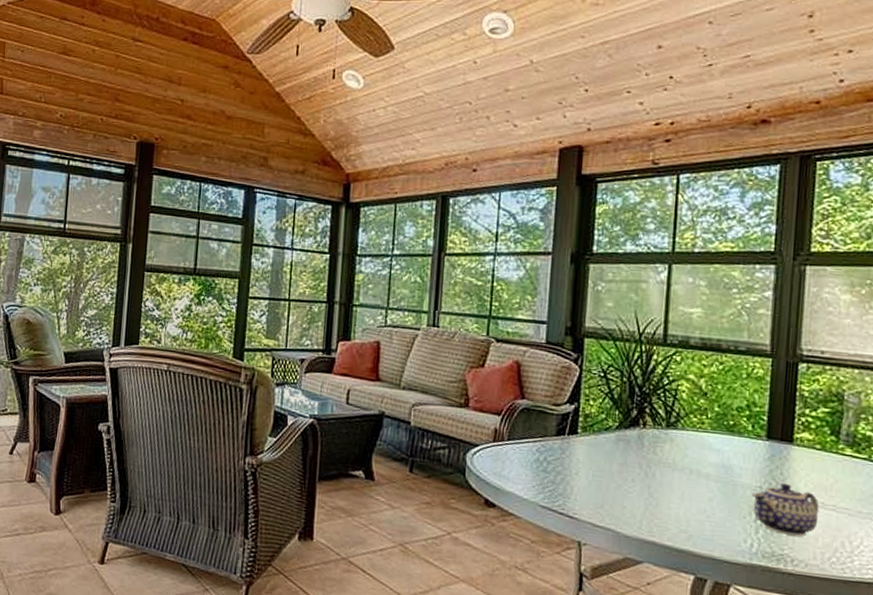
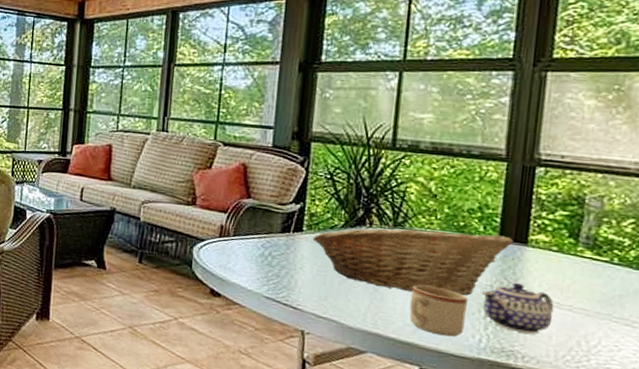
fruit basket: none [587,423,781,498] -> present [312,223,514,296]
mug: none [683,488,739,543] -> present [409,284,468,337]

